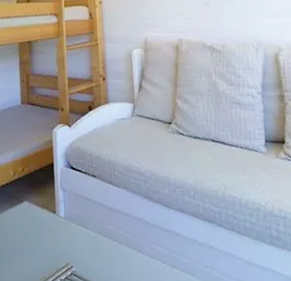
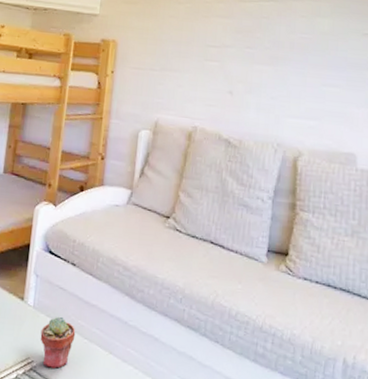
potted succulent: none [75,223,106,271] -> present [40,316,76,369]

